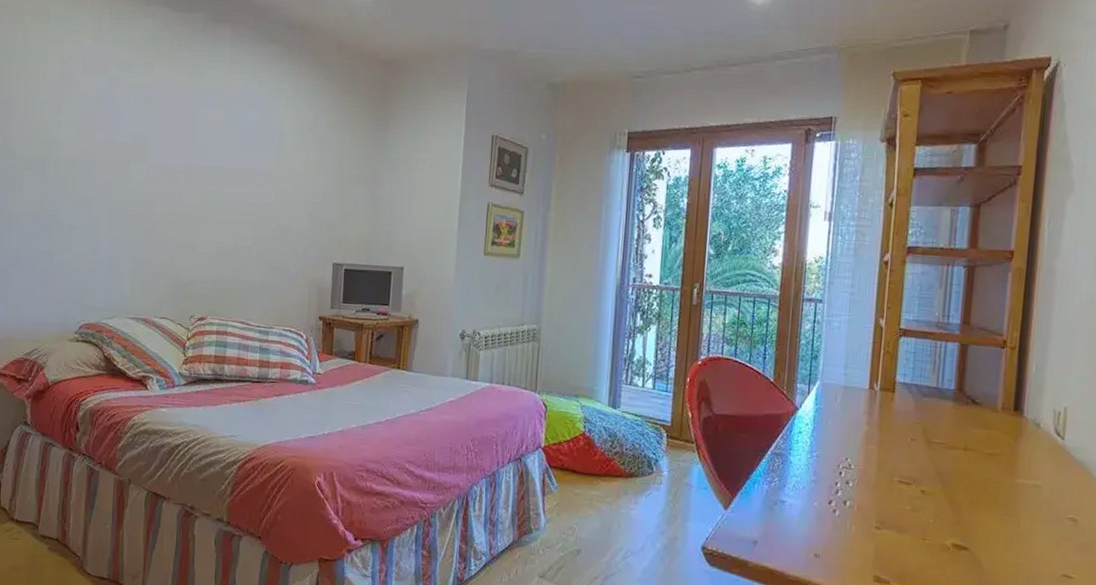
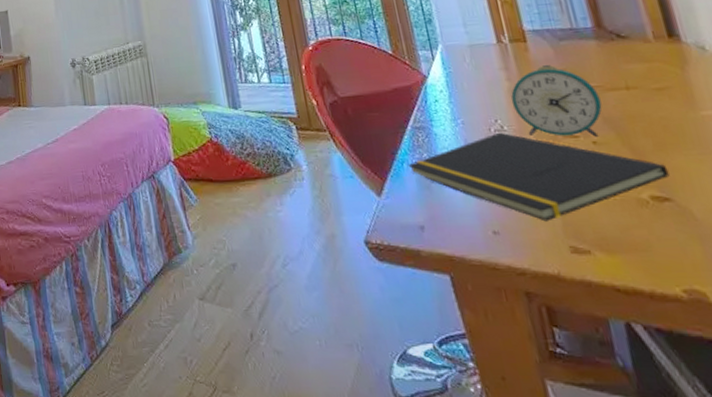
notepad: none [758,469,974,552] -> present [408,132,670,222]
alarm clock: none [864,416,940,488] -> present [511,64,602,138]

